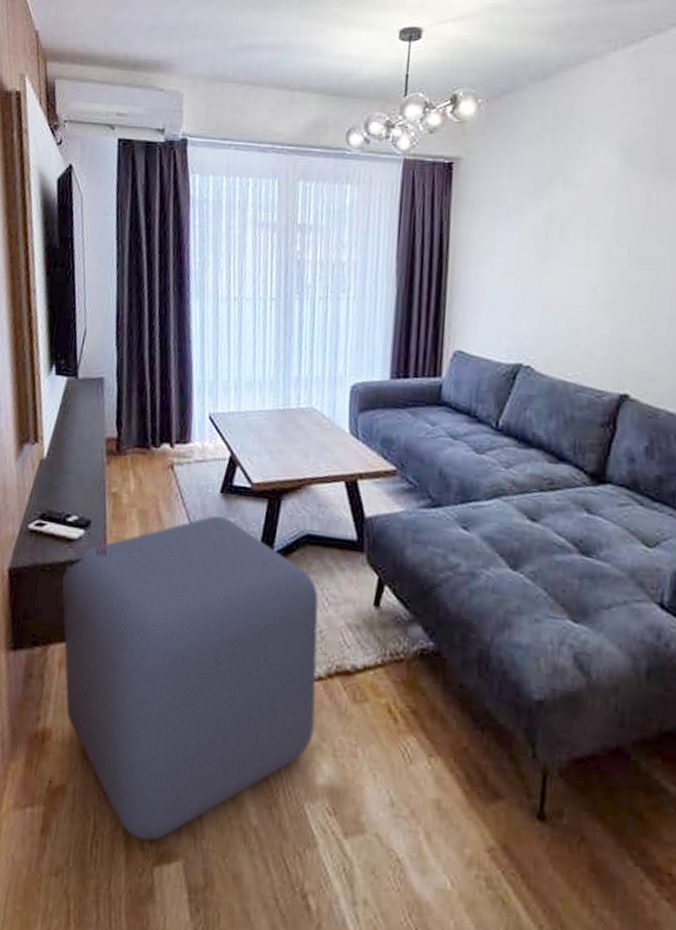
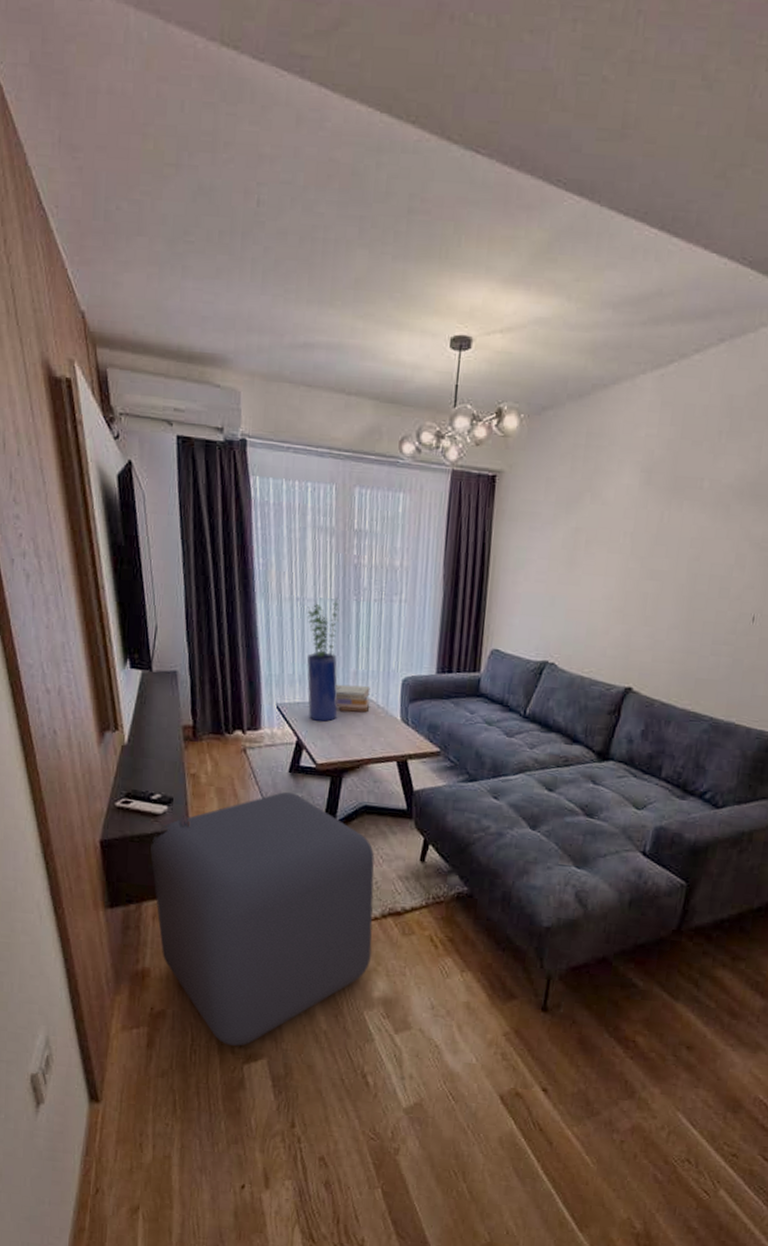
vase: none [243,296,281,434] -> present [307,597,339,722]
books: none [274,391,314,424] -> present [335,684,370,713]

